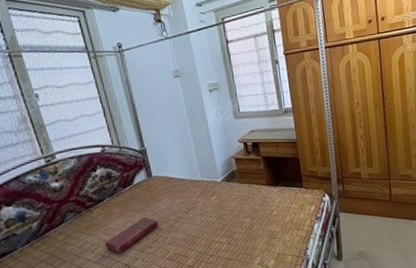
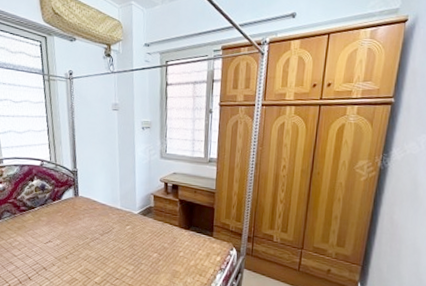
book: present [104,216,159,255] -> none [29,230,77,258]

